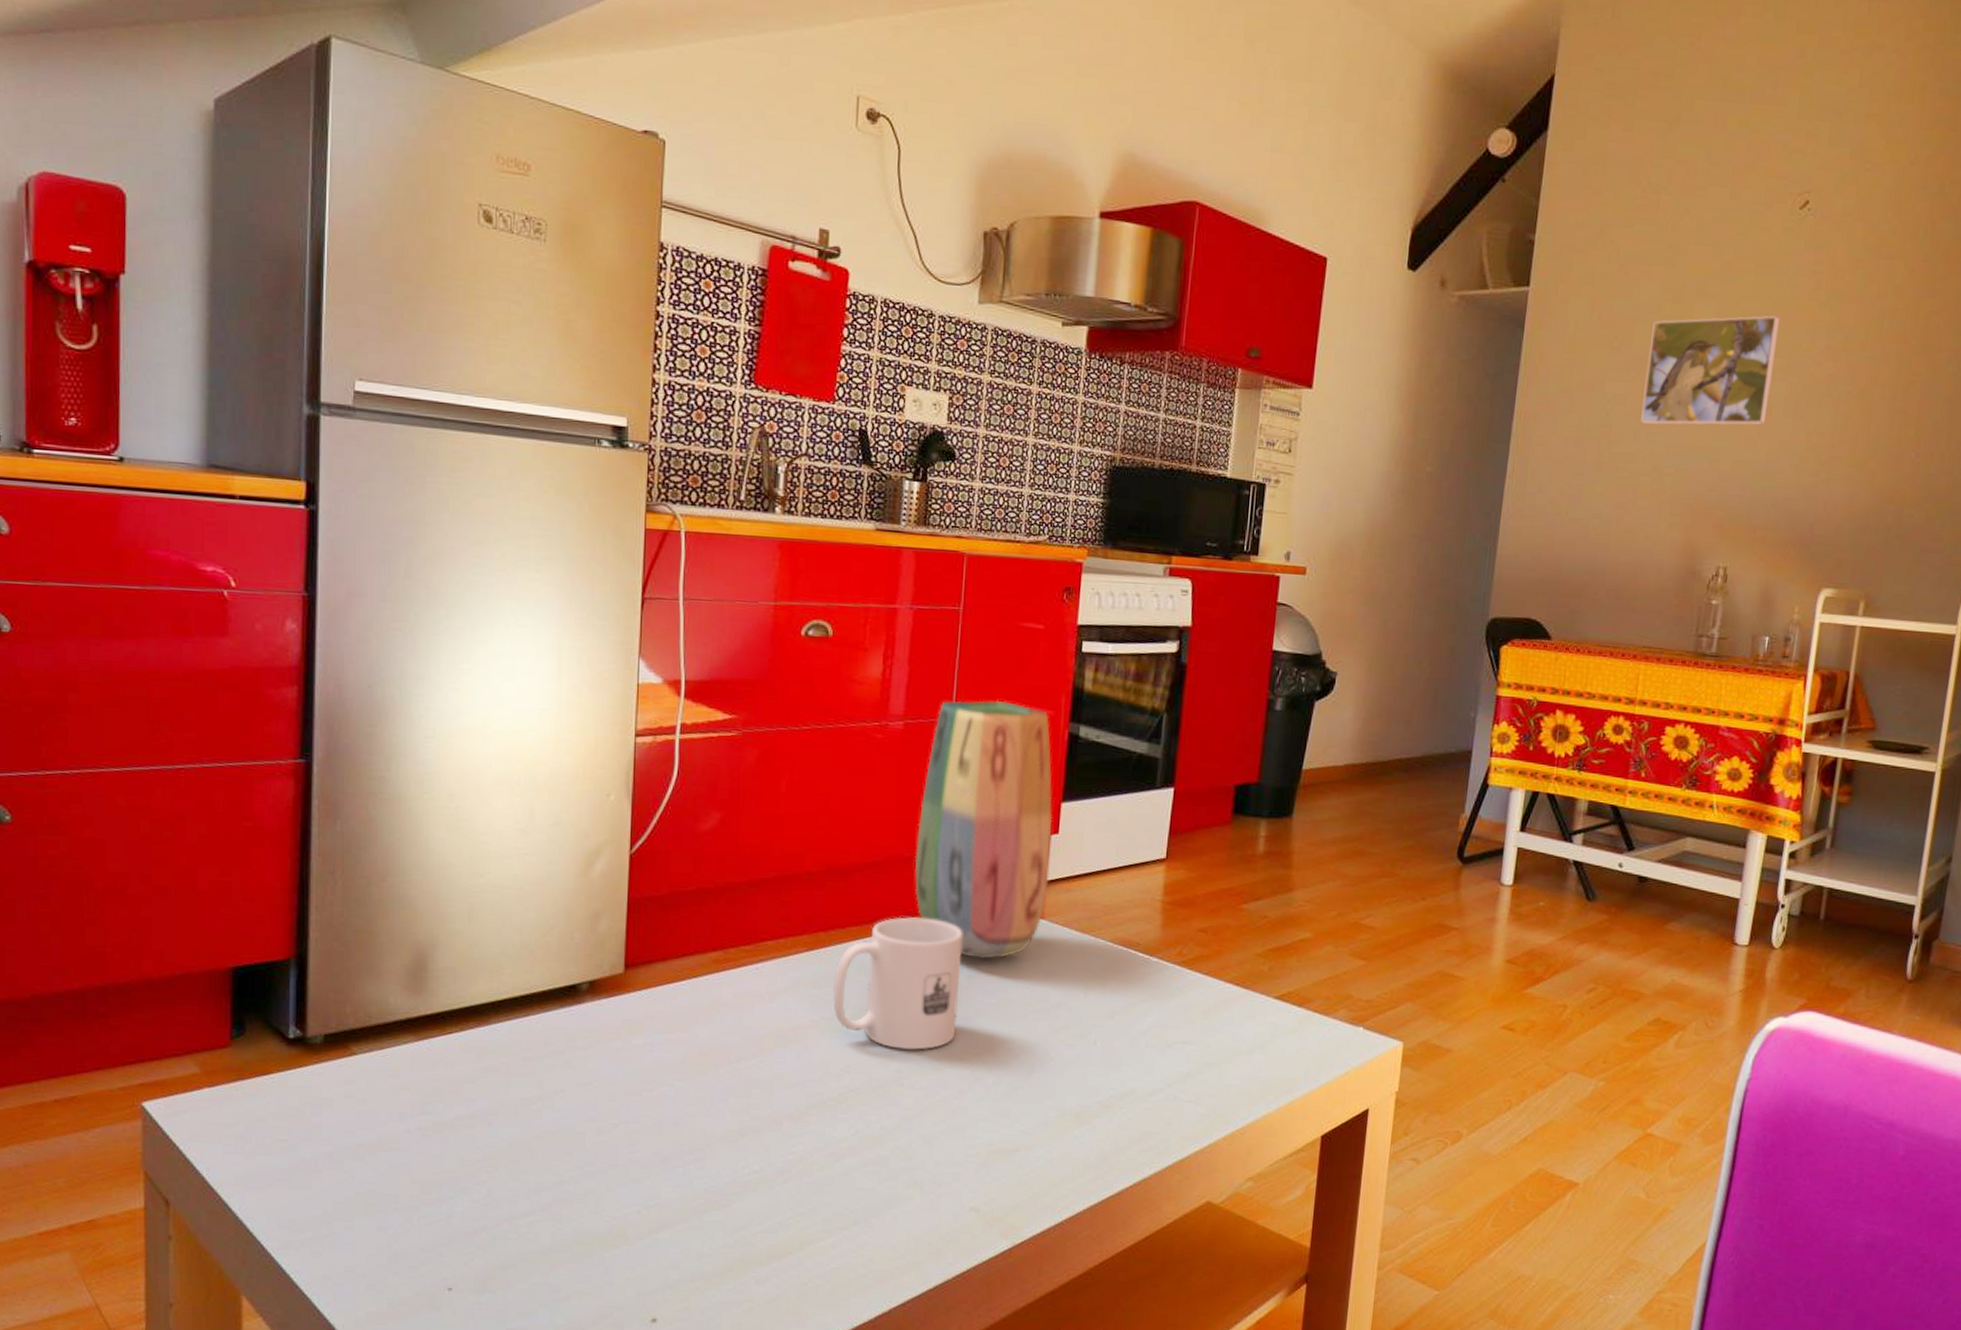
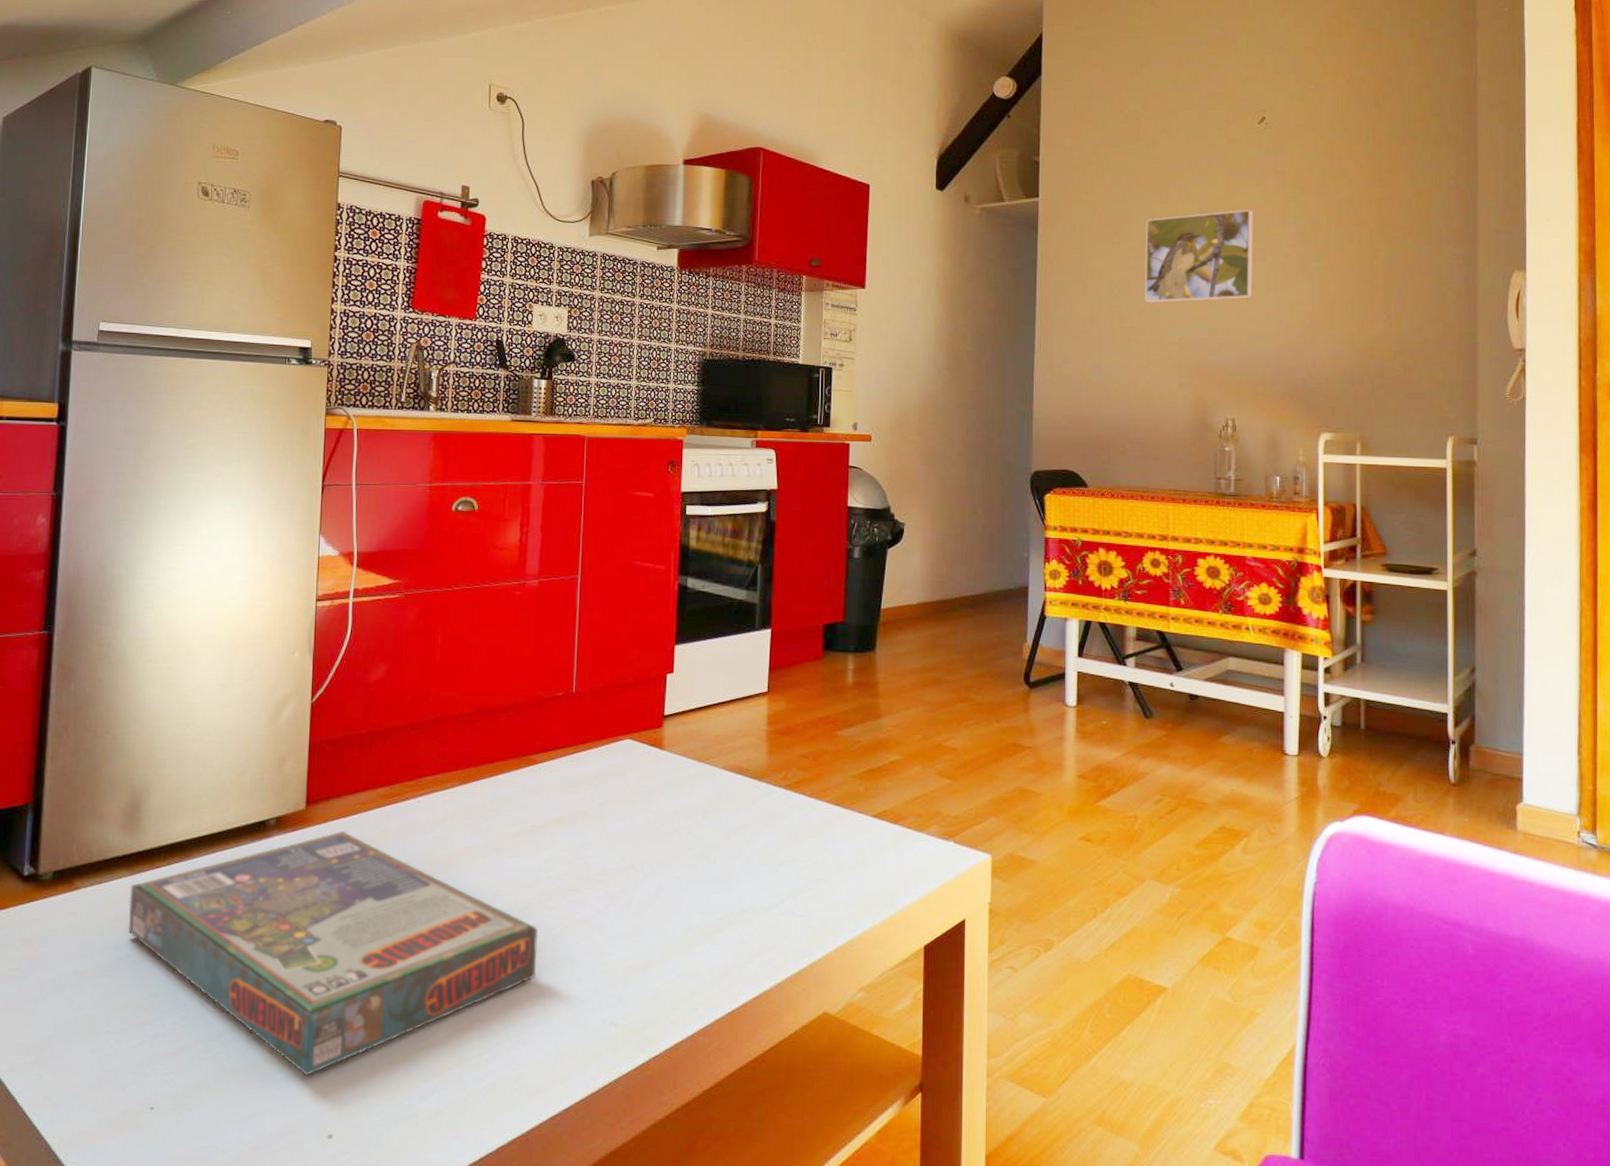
board game: none [416,998,893,1258] -> present [128,830,539,1076]
mug: present [833,917,963,1050] -> none [484,751,595,873]
vase: present [914,700,1053,959] -> none [551,558,668,788]

